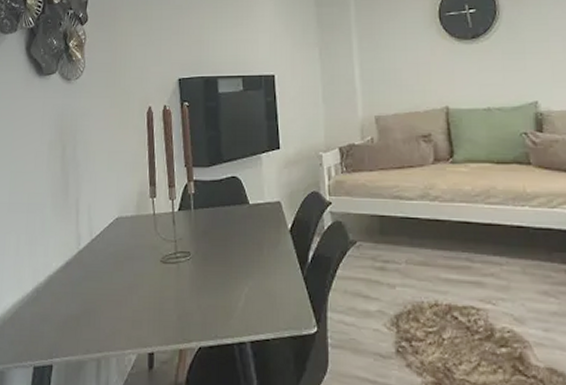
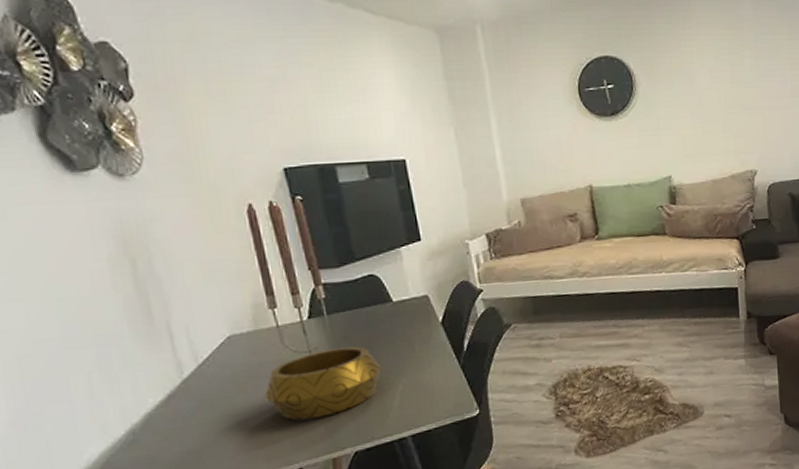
decorative bowl: none [135,242,231,306] -> present [264,346,381,420]

